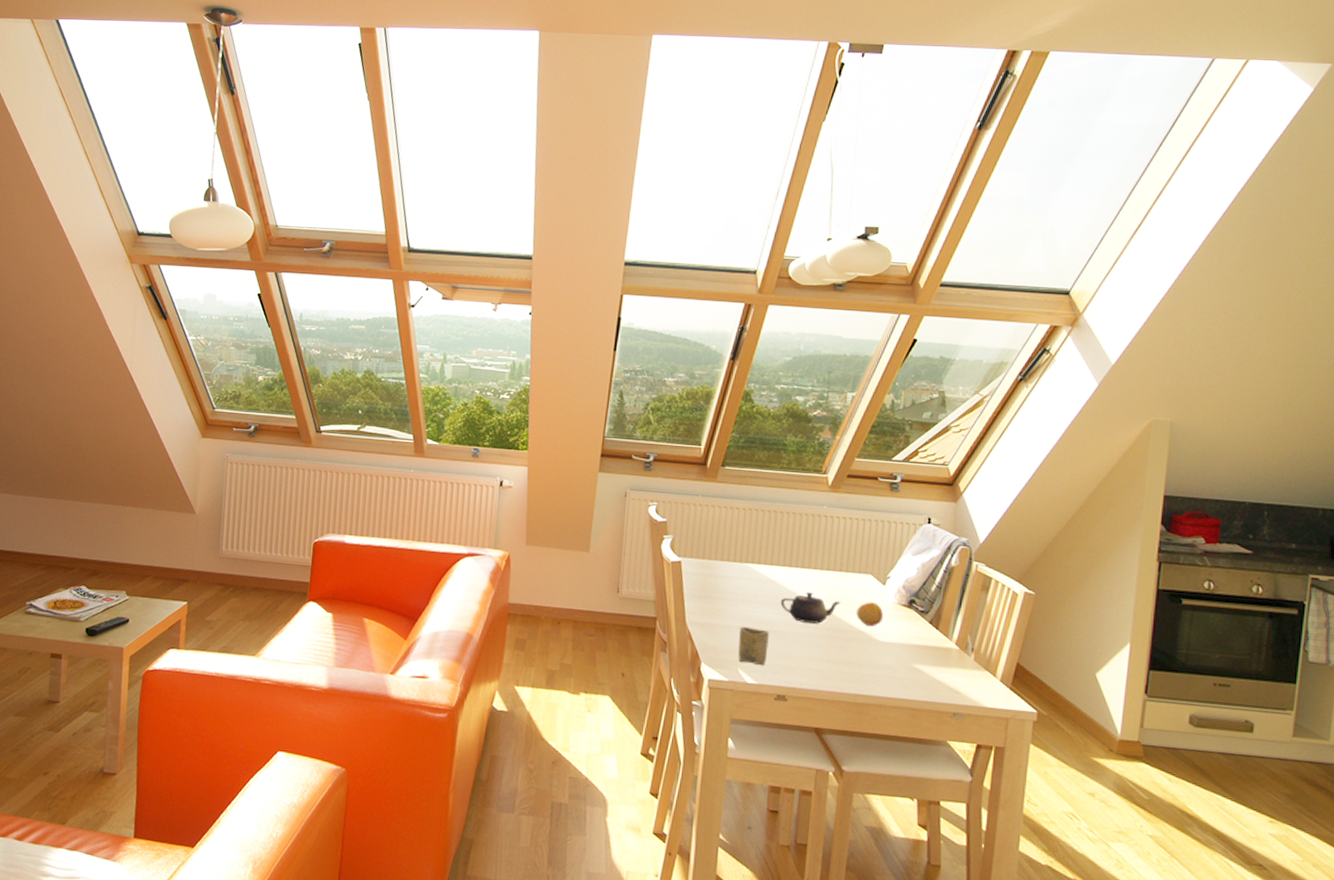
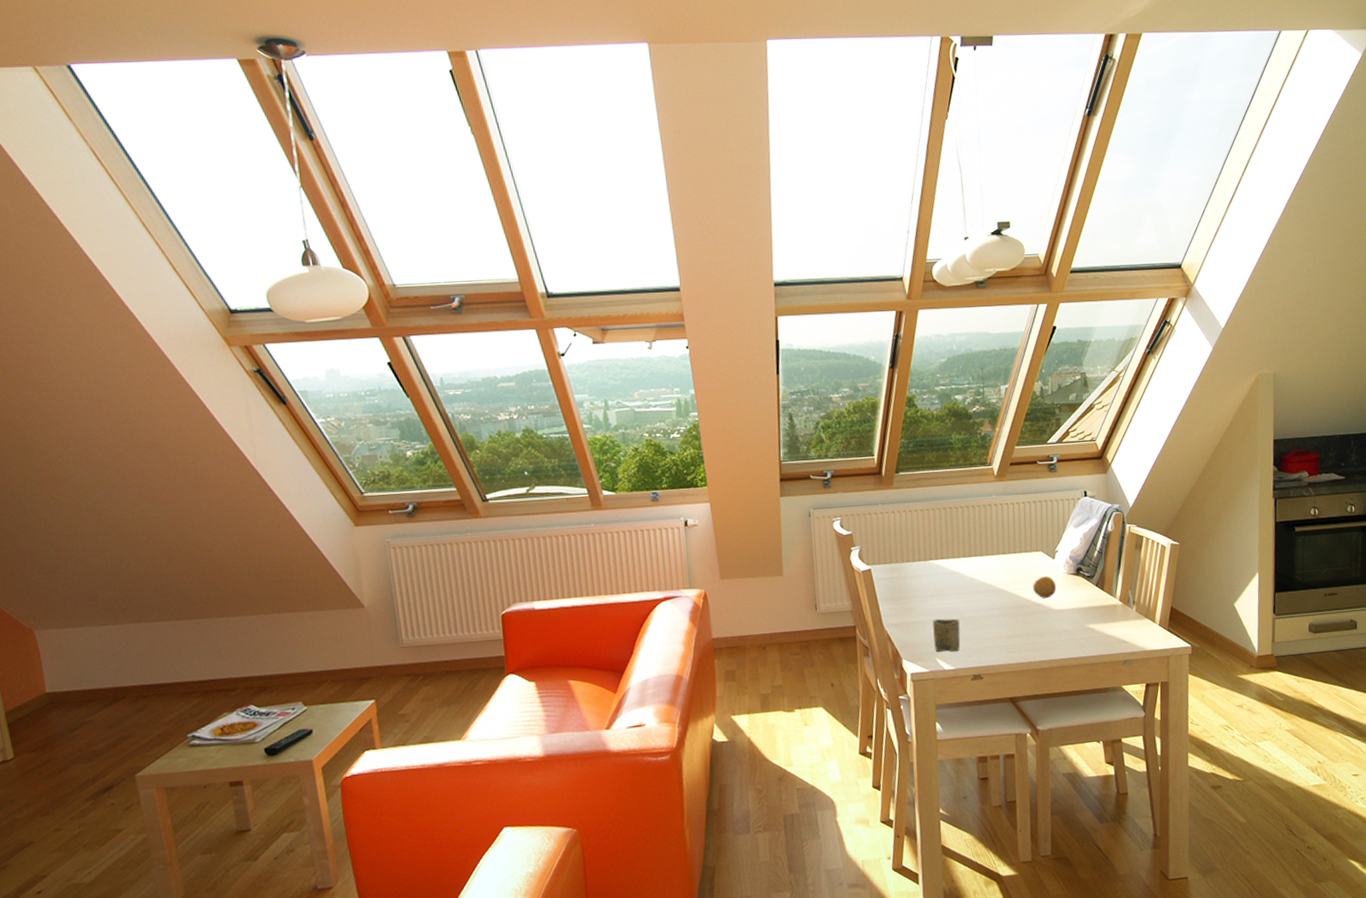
teapot: present [780,592,841,624] -> none [965,577,1019,606]

